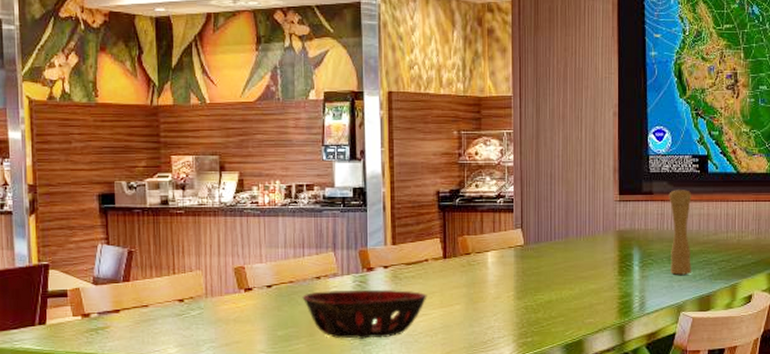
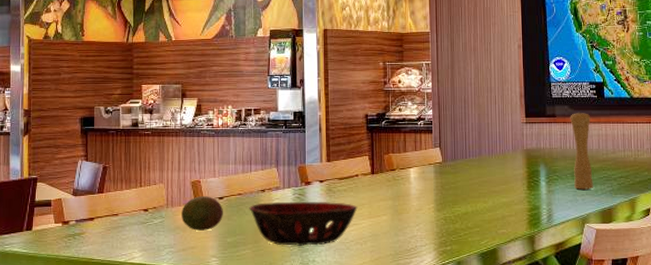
fruit: none [223,284,272,323] -> present [181,196,223,231]

